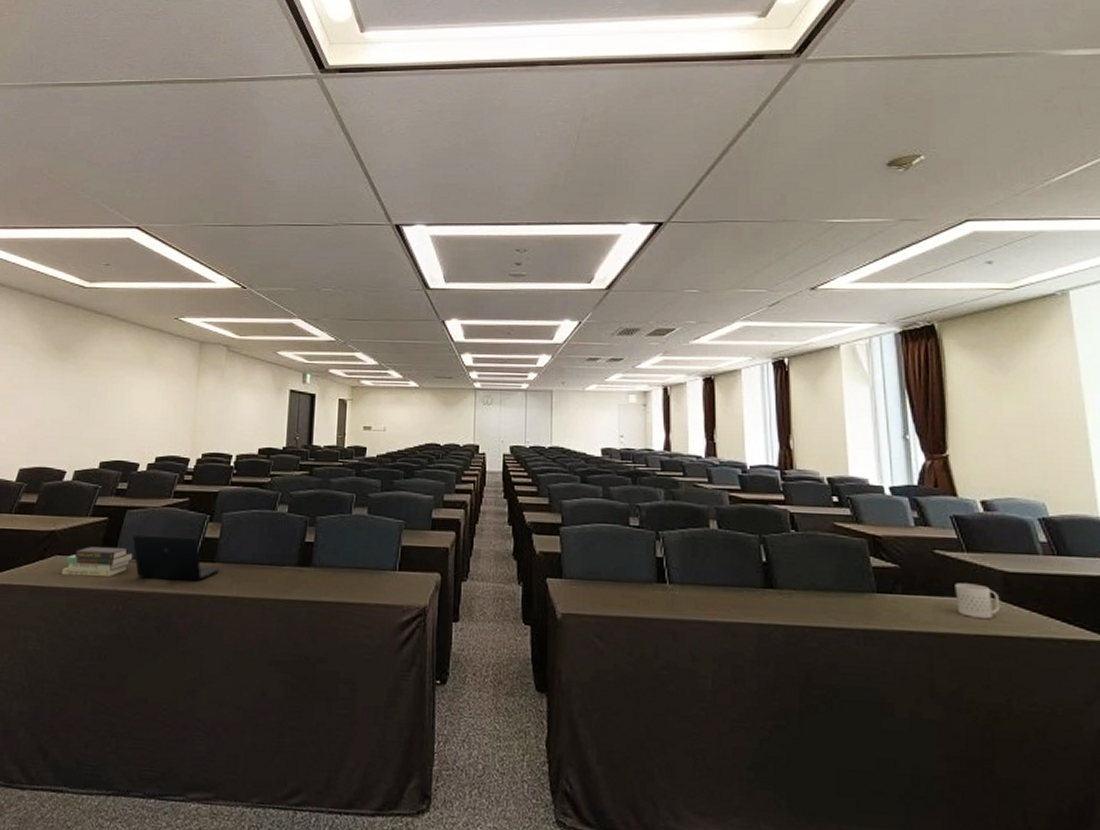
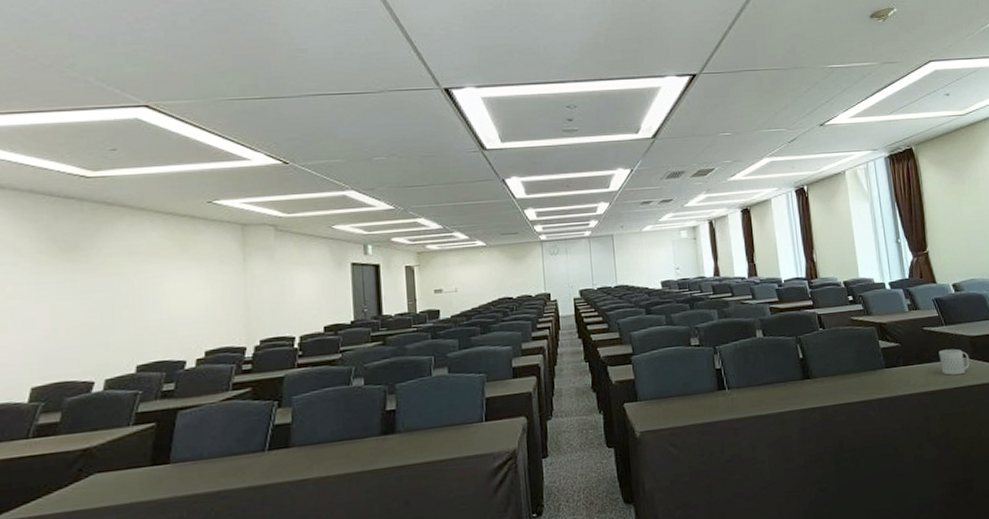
books: present [62,546,133,577] -> none [106,451,193,493]
laptop: present [132,534,220,582] -> none [188,426,297,479]

